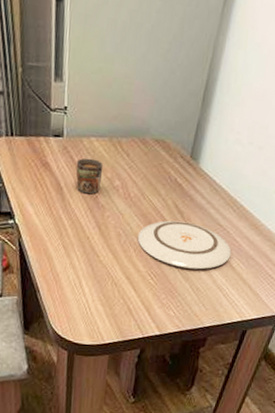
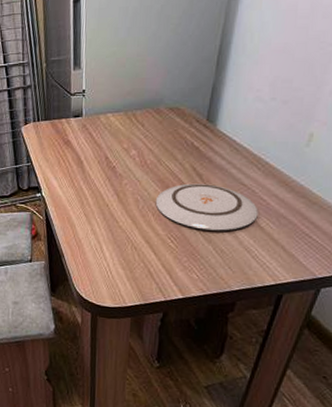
mug: present [75,158,103,195] -> none [94,132,120,165]

